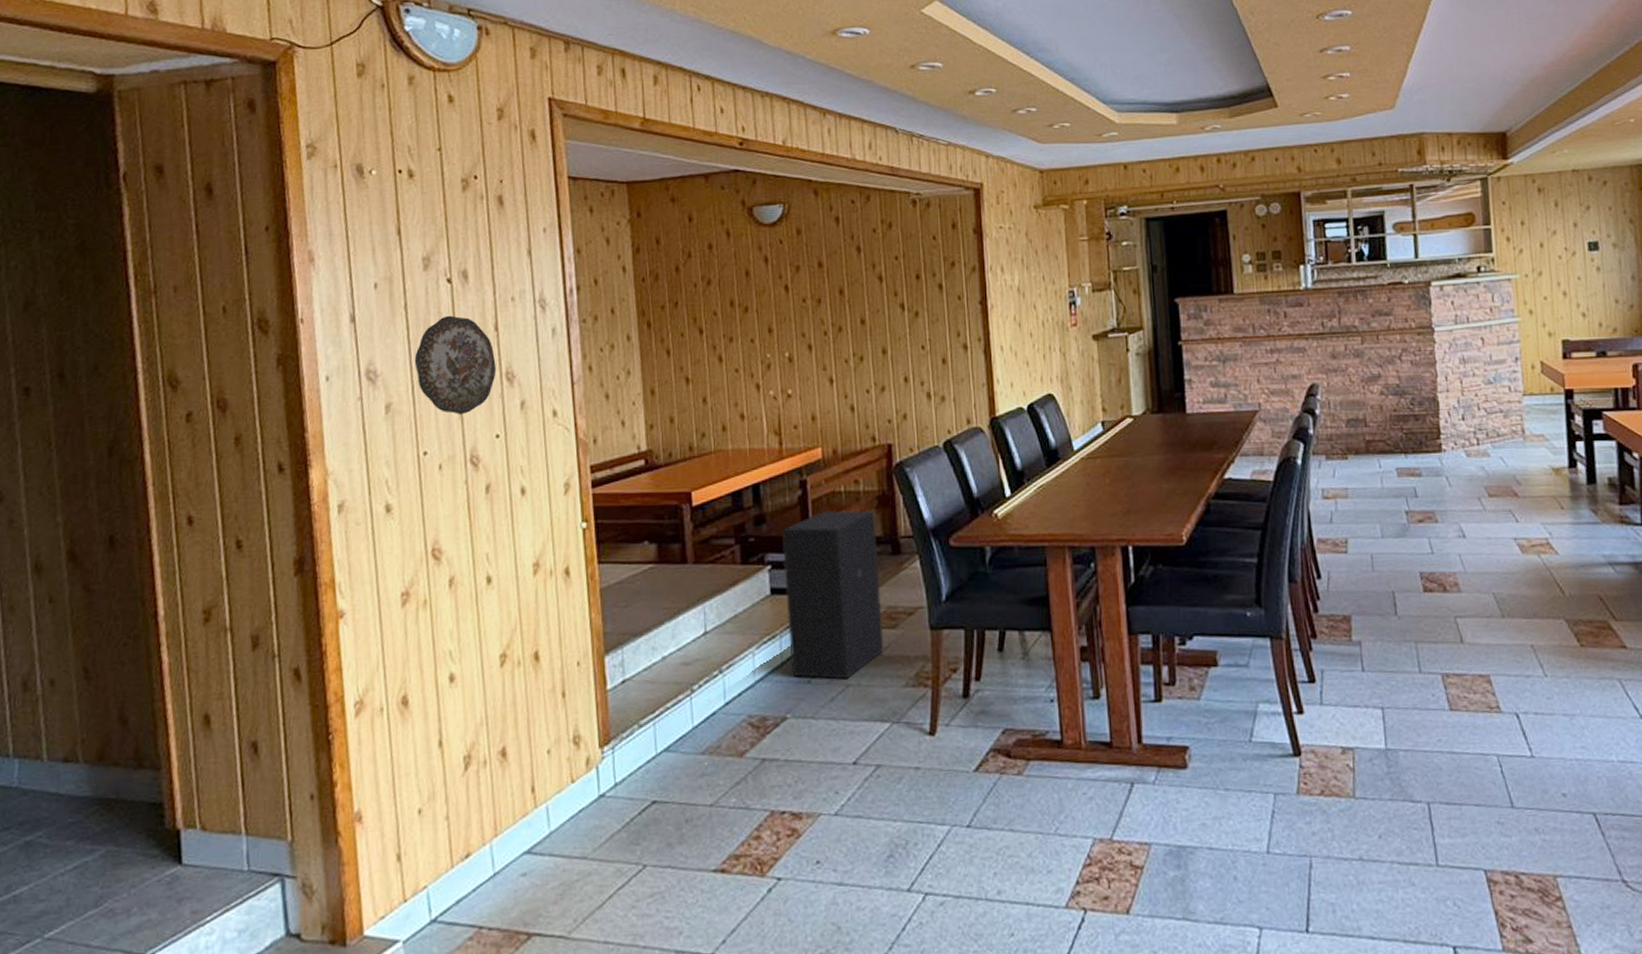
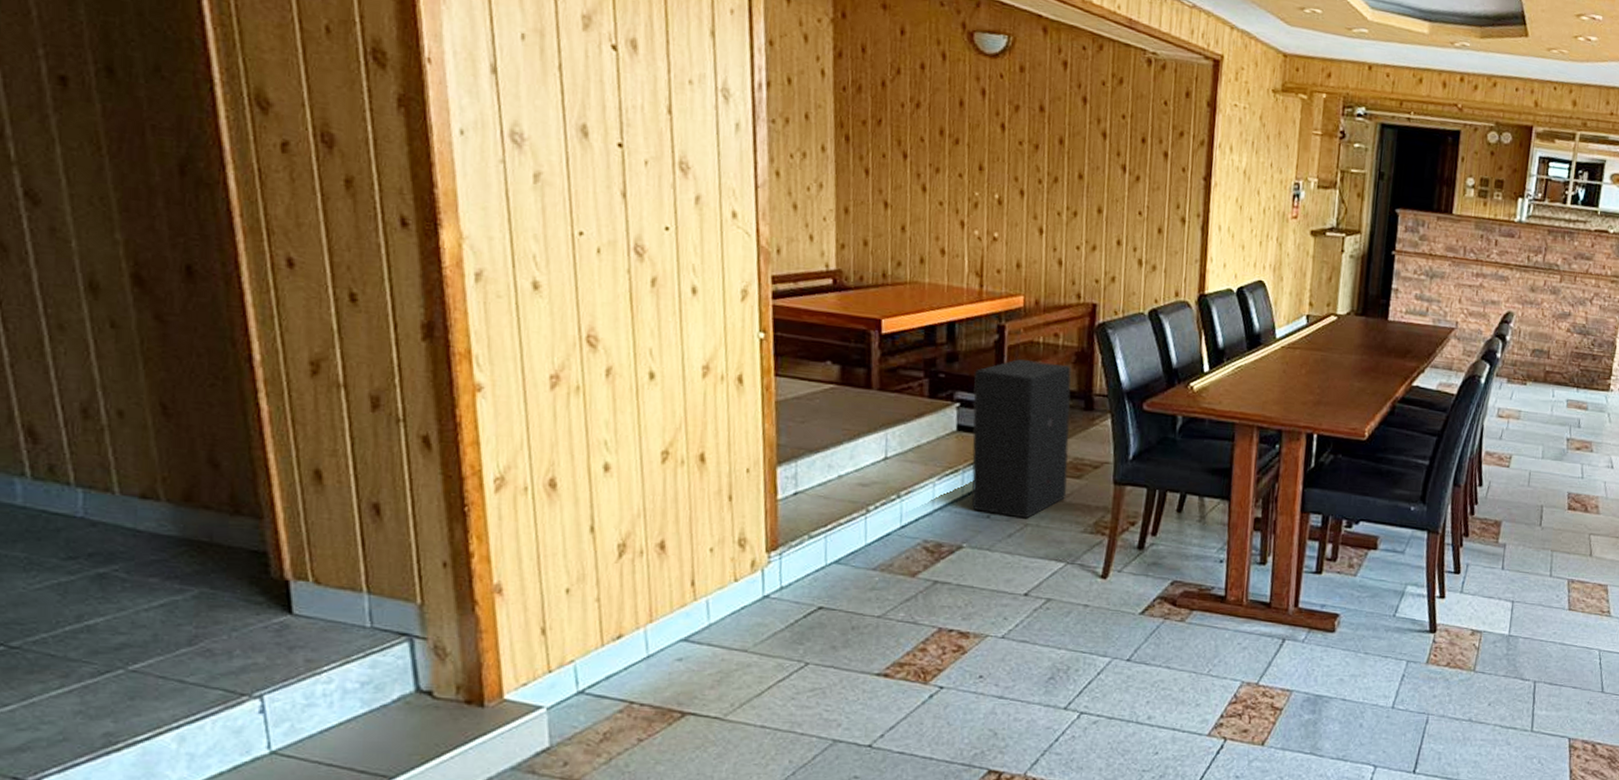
decorative plate: present [414,315,496,415] -> none [569,86,668,199]

